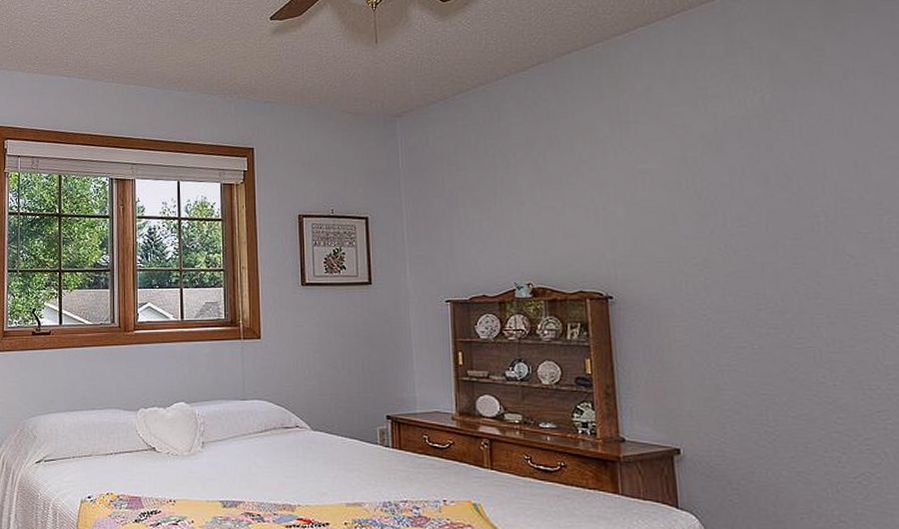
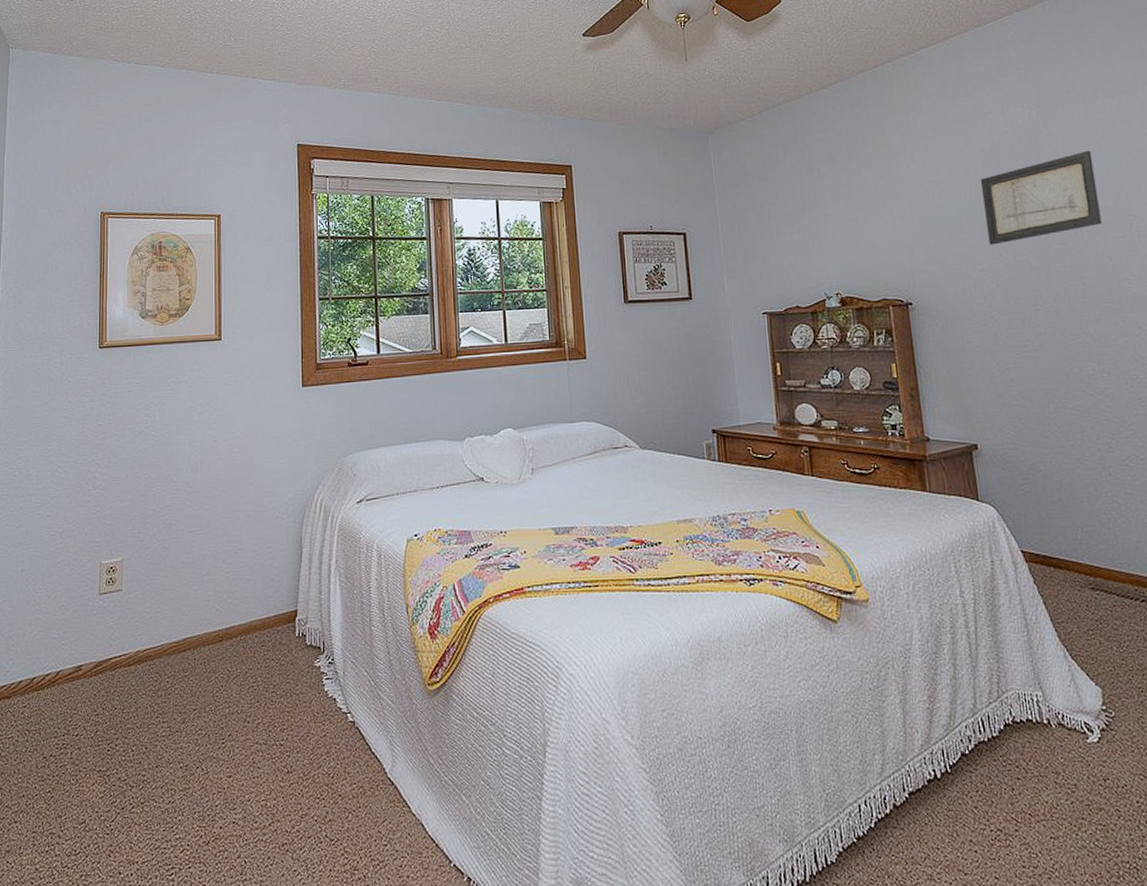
wall art: none [698,137,844,238] -> present [980,150,1102,245]

